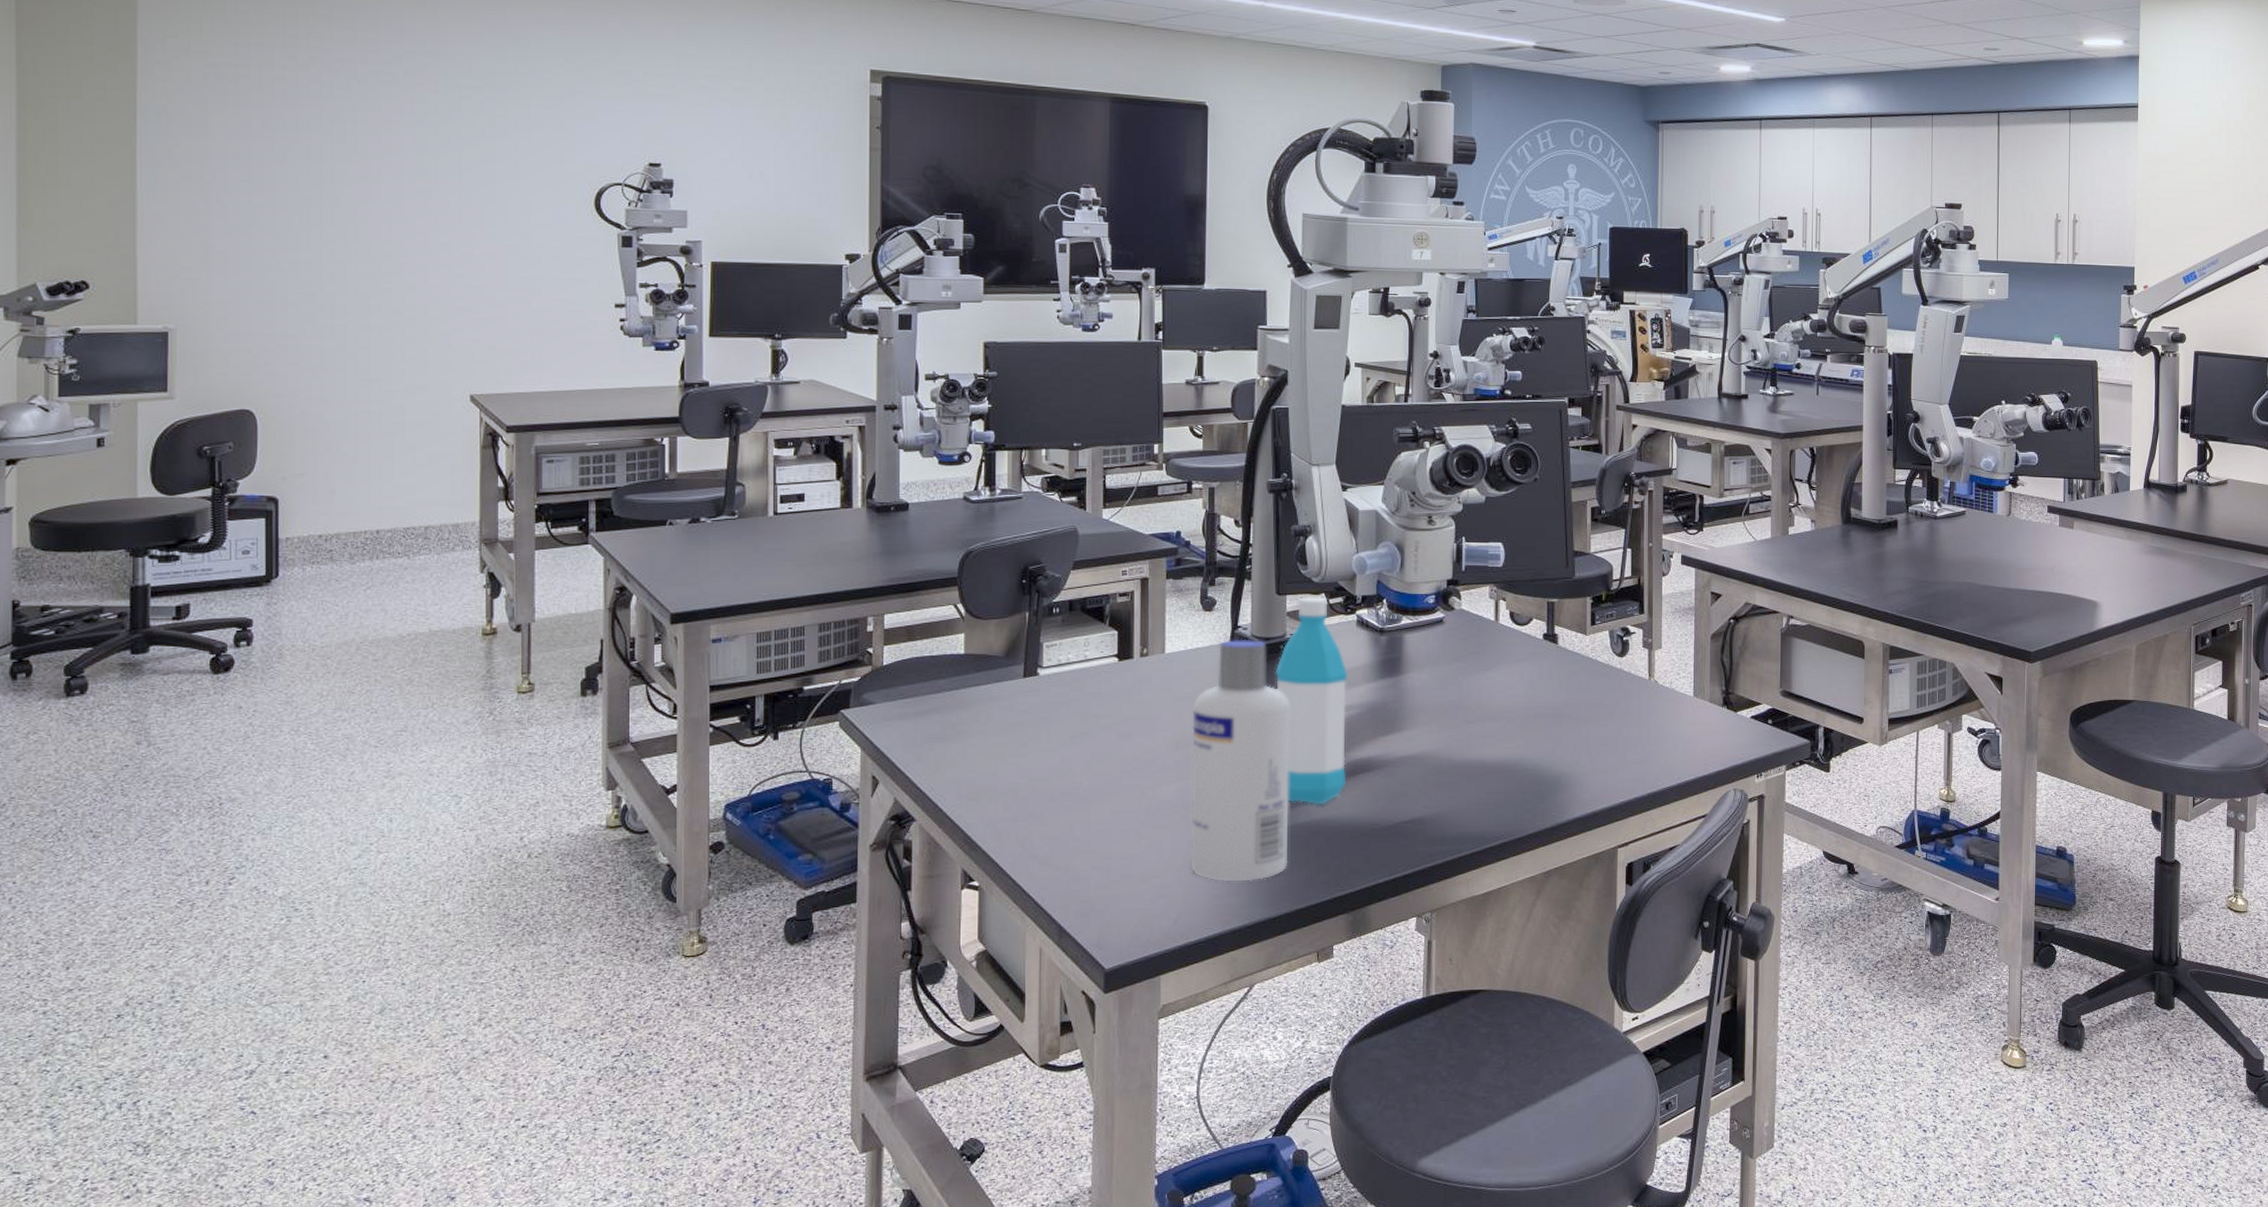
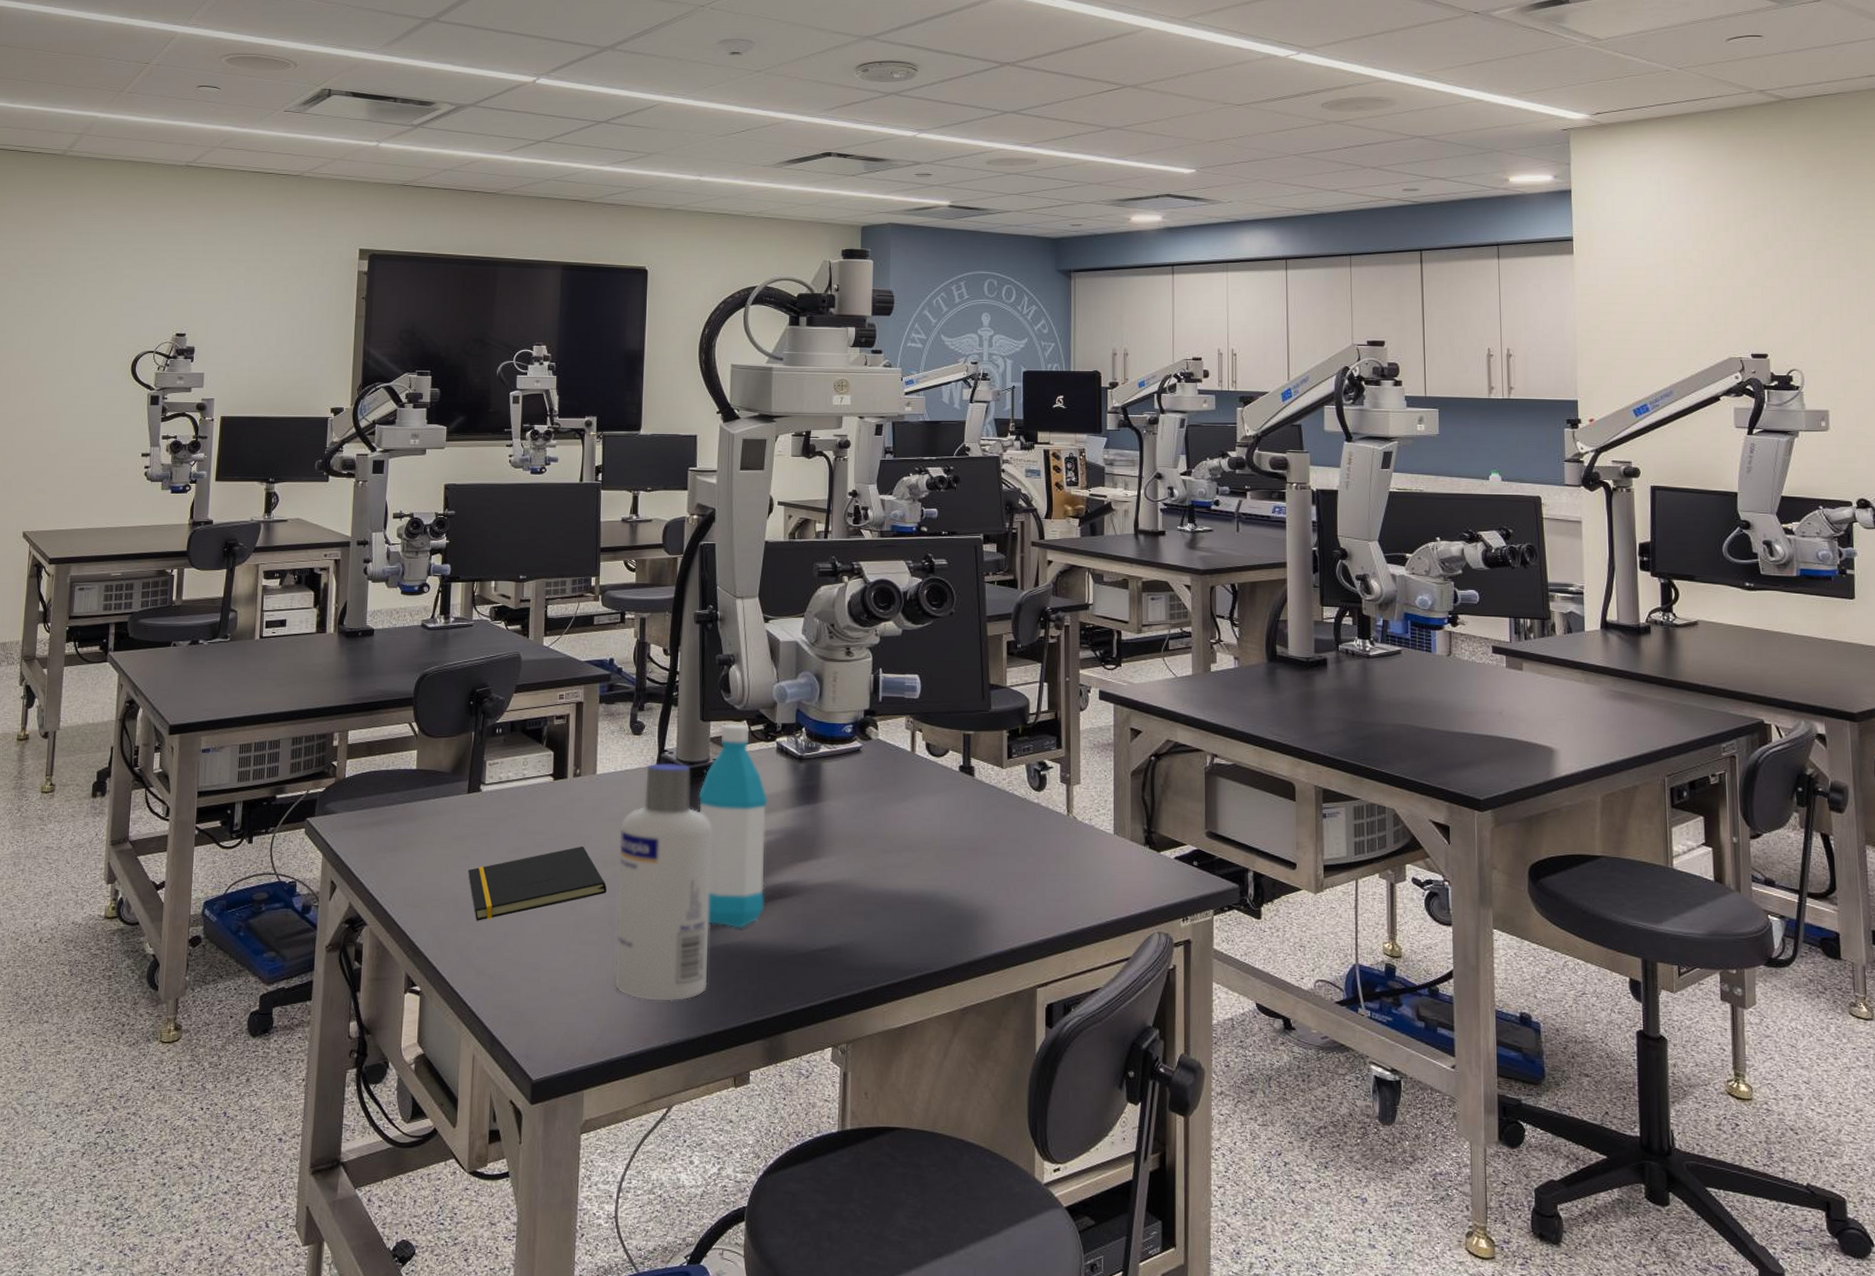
notepad: none [1027,729,1179,811] -> present [468,846,607,921]

